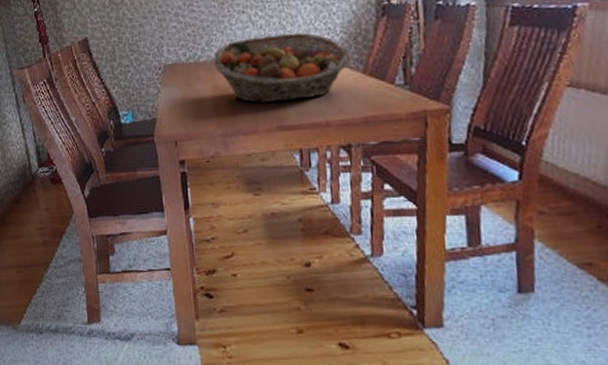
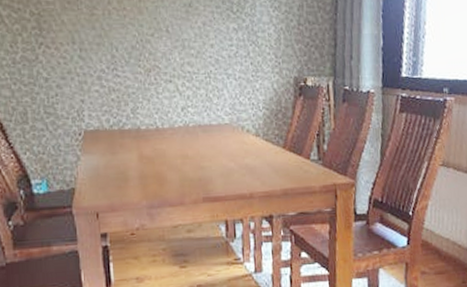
fruit basket: present [213,33,351,103] -> none [139,106,272,174]

